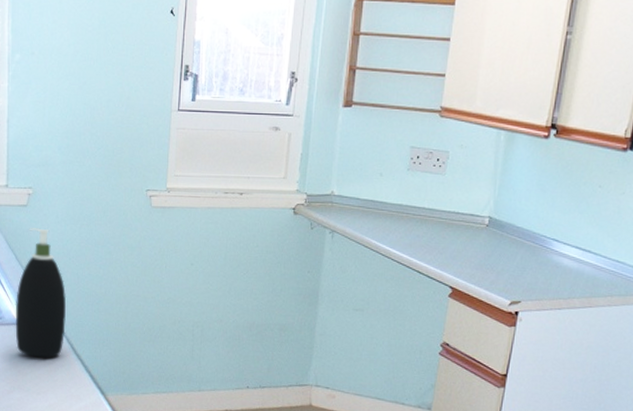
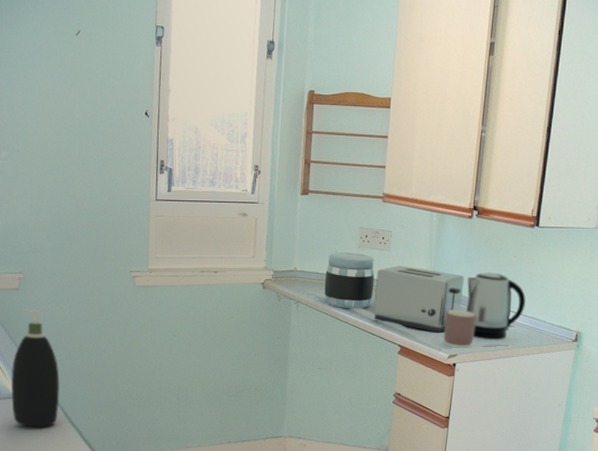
jar: none [364,175,426,243] -> present [324,253,374,309]
toaster: none [422,192,535,274] -> present [374,265,464,333]
mug: none [504,247,549,294] -> present [443,310,477,348]
kettle: none [534,203,611,287] -> present [465,271,526,341]

